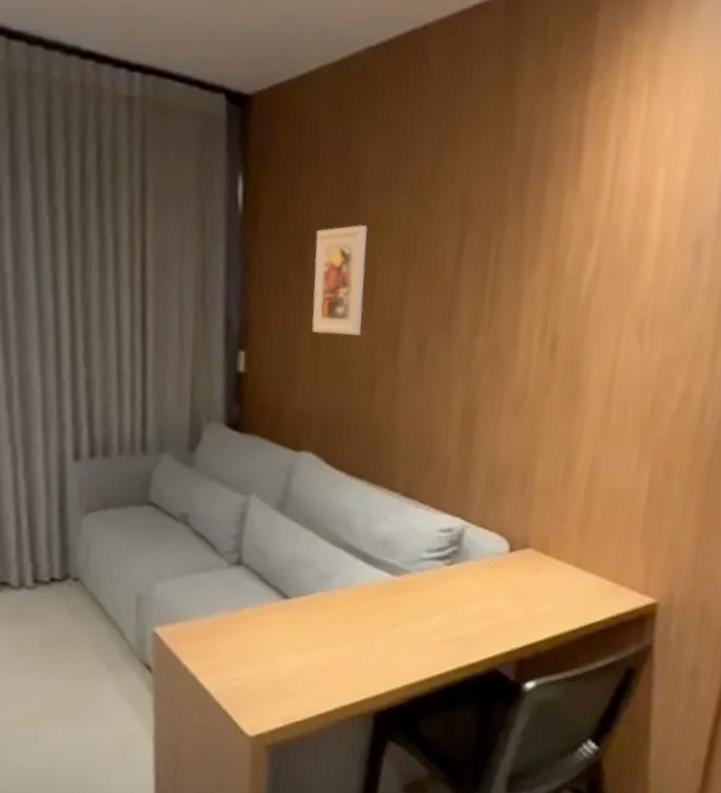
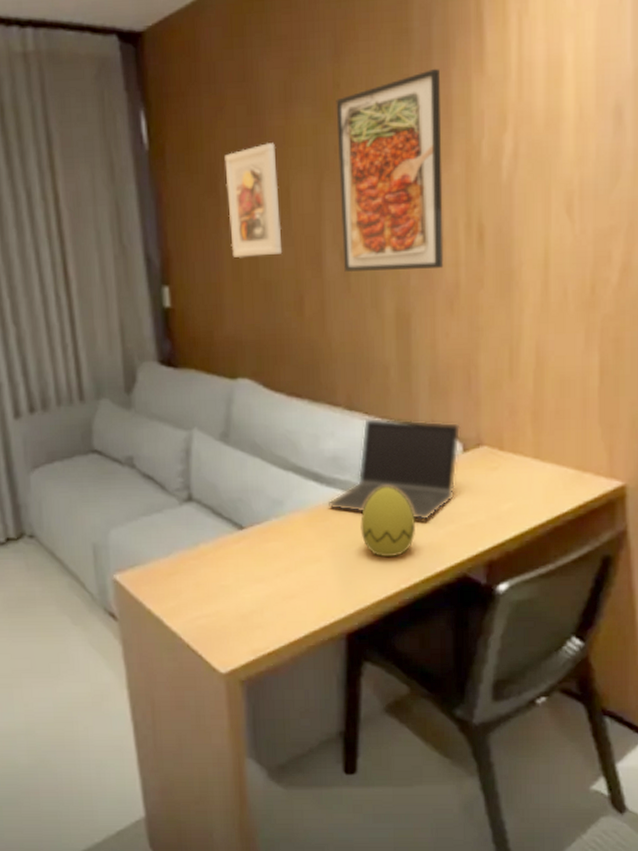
laptop computer: none [374,506,510,613] -> present [329,417,461,521]
decorative egg: none [401,575,458,644] -> present [360,486,417,557]
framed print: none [419,177,536,372] -> present [336,68,444,273]

